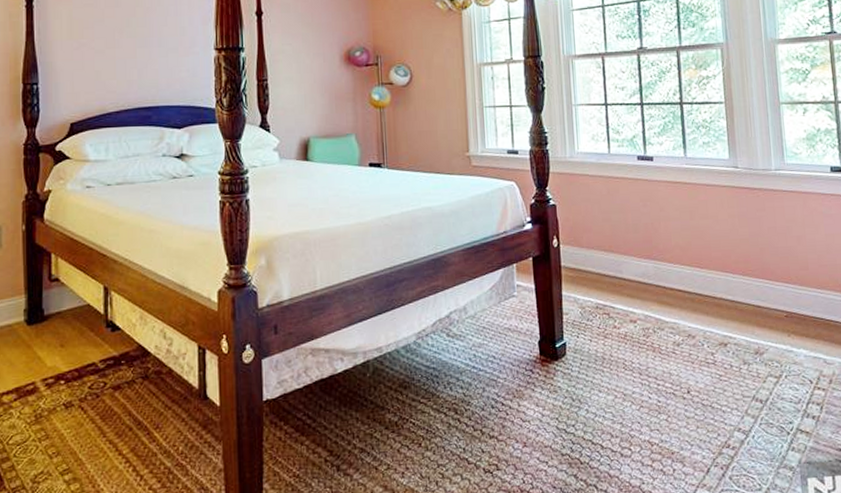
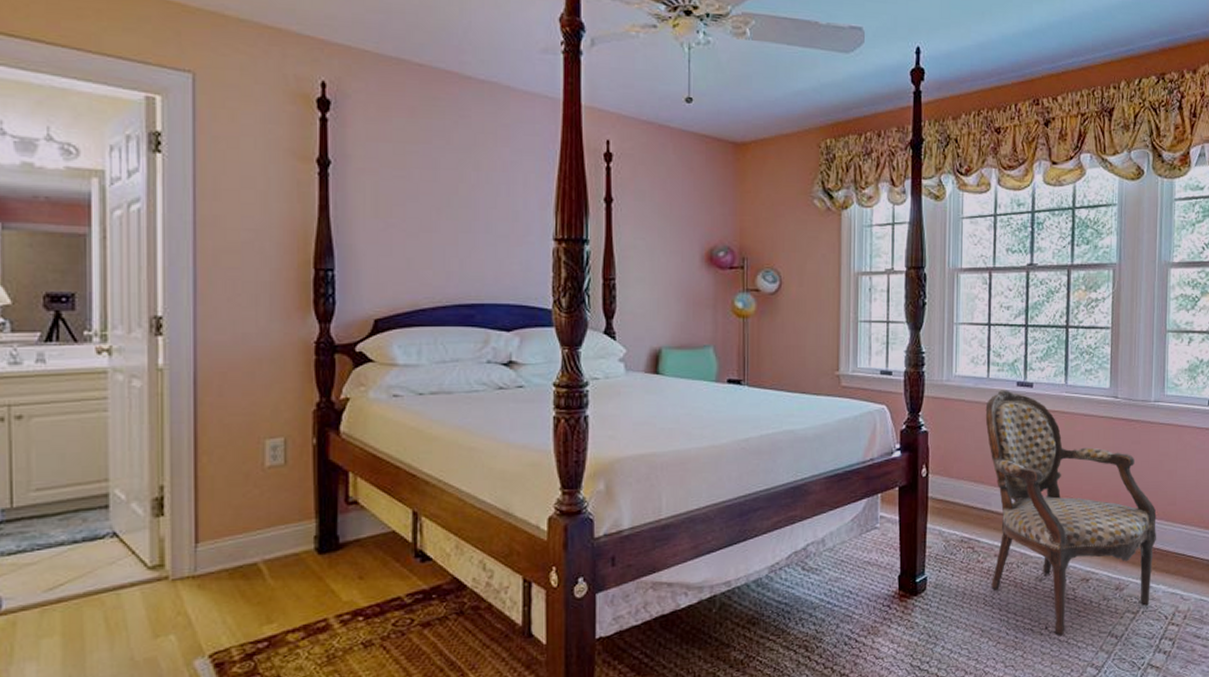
armchair: none [609,164,793,399] -> present [985,390,1157,635]

